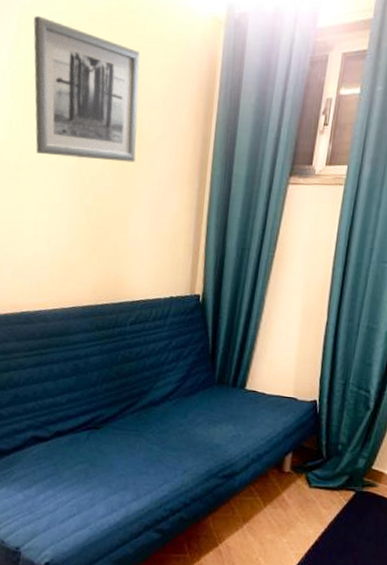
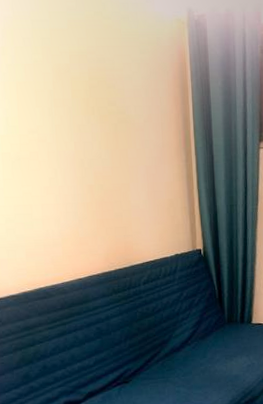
wall art: present [33,16,140,163] -> none [17,25,127,145]

